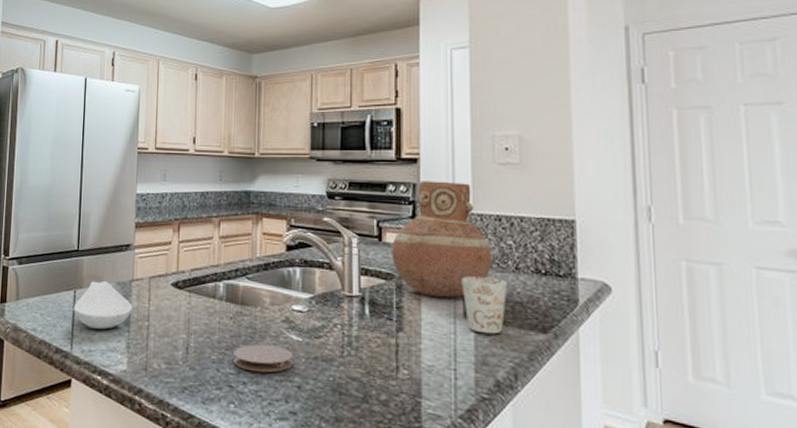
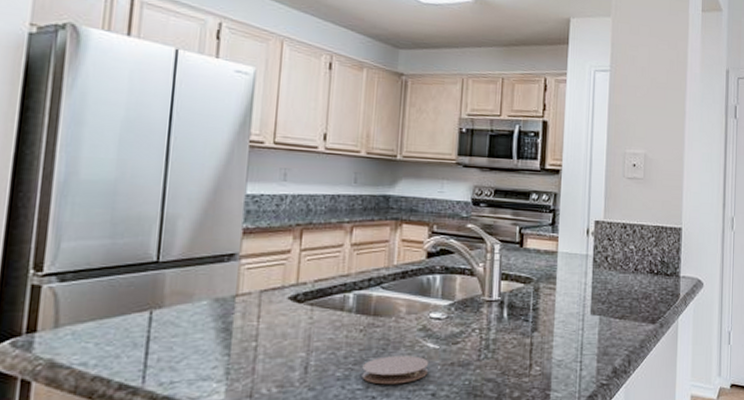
spoon rest: present [73,280,133,329] -> none [148,297,236,355]
vase: present [391,181,493,297] -> none [530,191,617,297]
mug: present [461,276,508,335] -> none [591,278,628,328]

